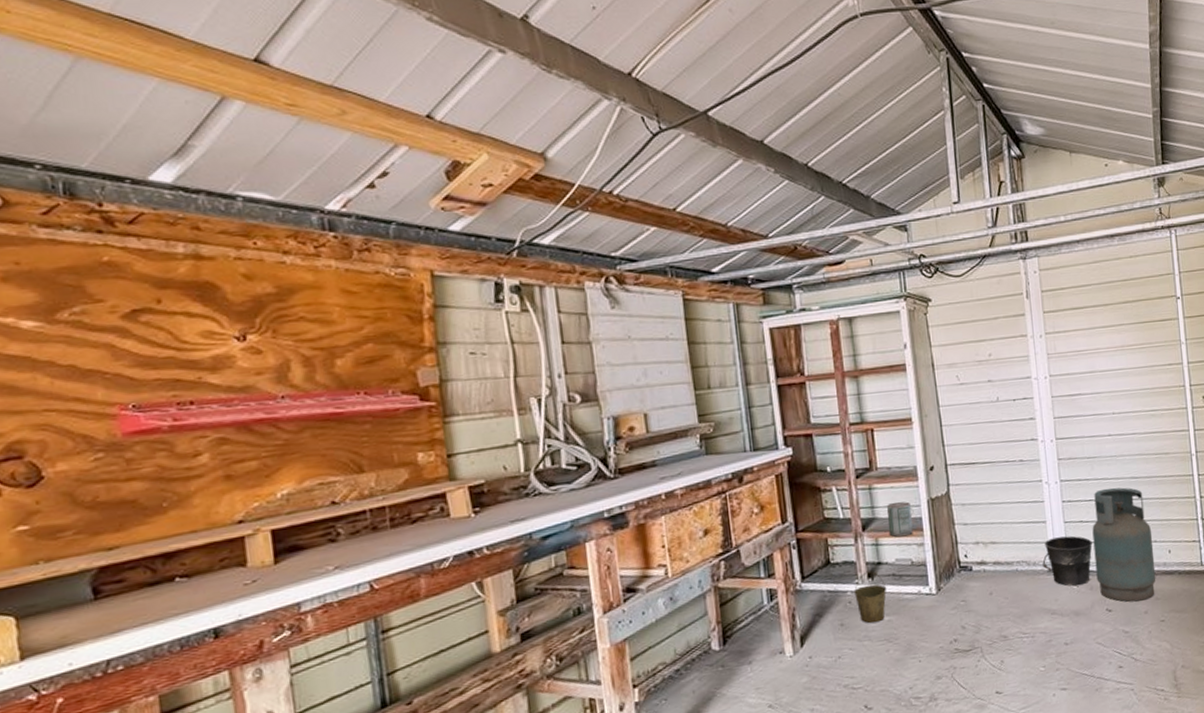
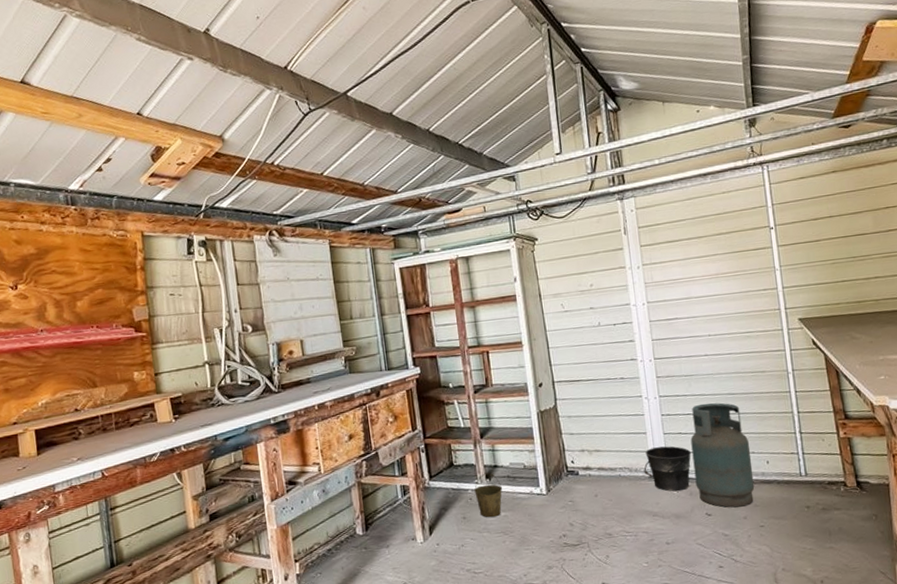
paint can: present [886,501,914,537] -> none [501,413,525,444]

